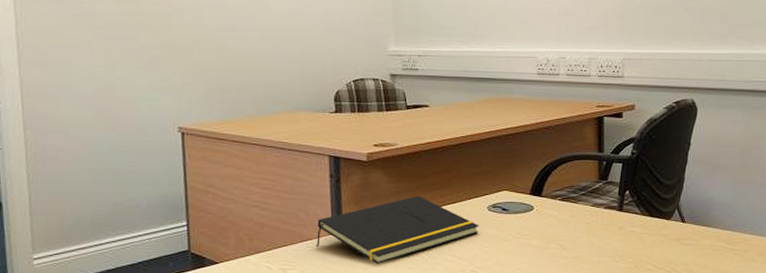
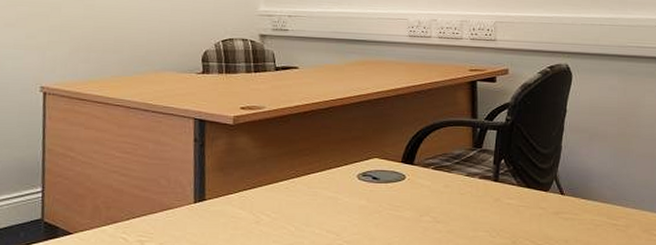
notepad: present [316,195,479,265] -> none [177,162,349,237]

